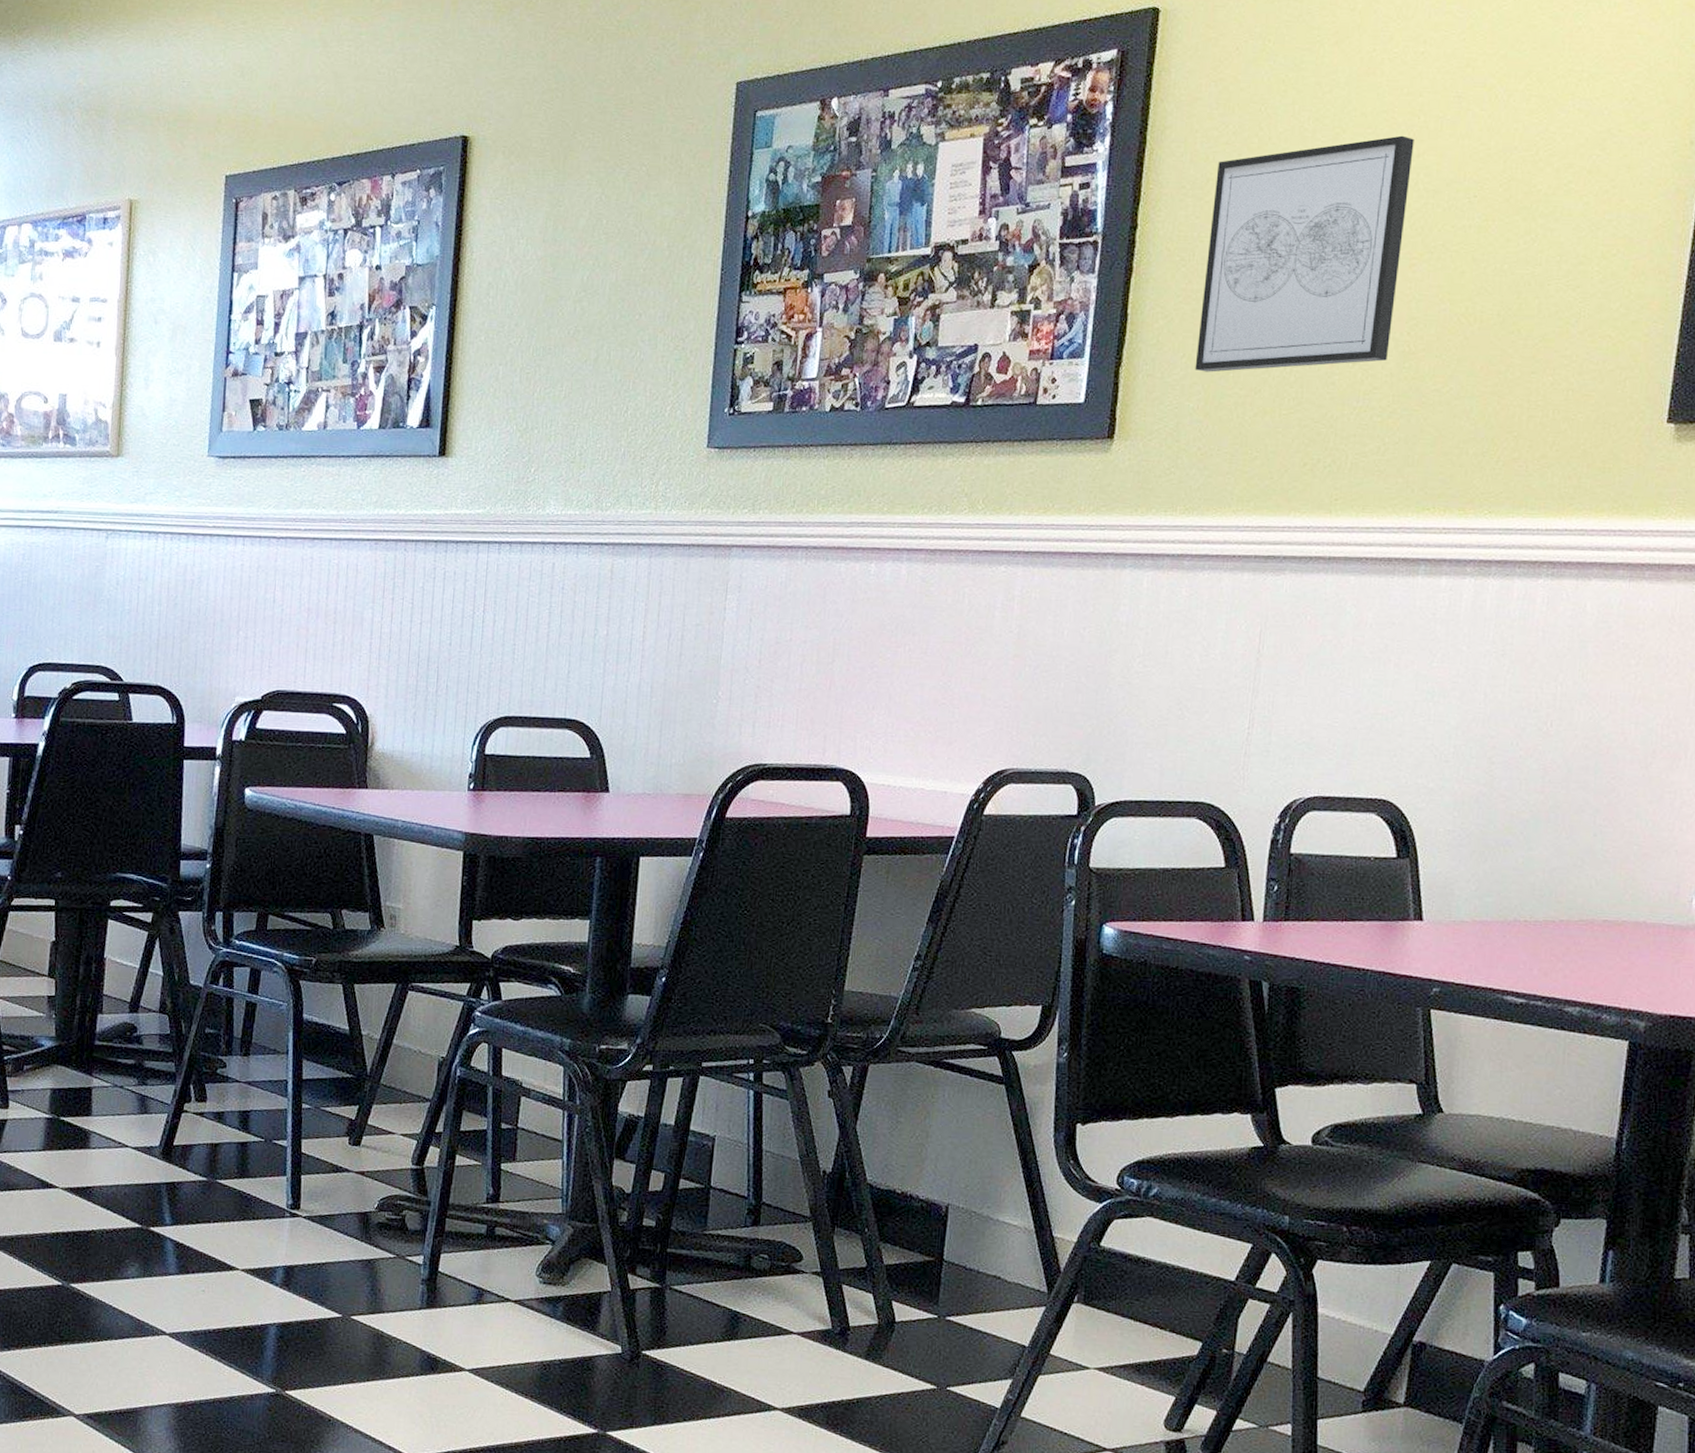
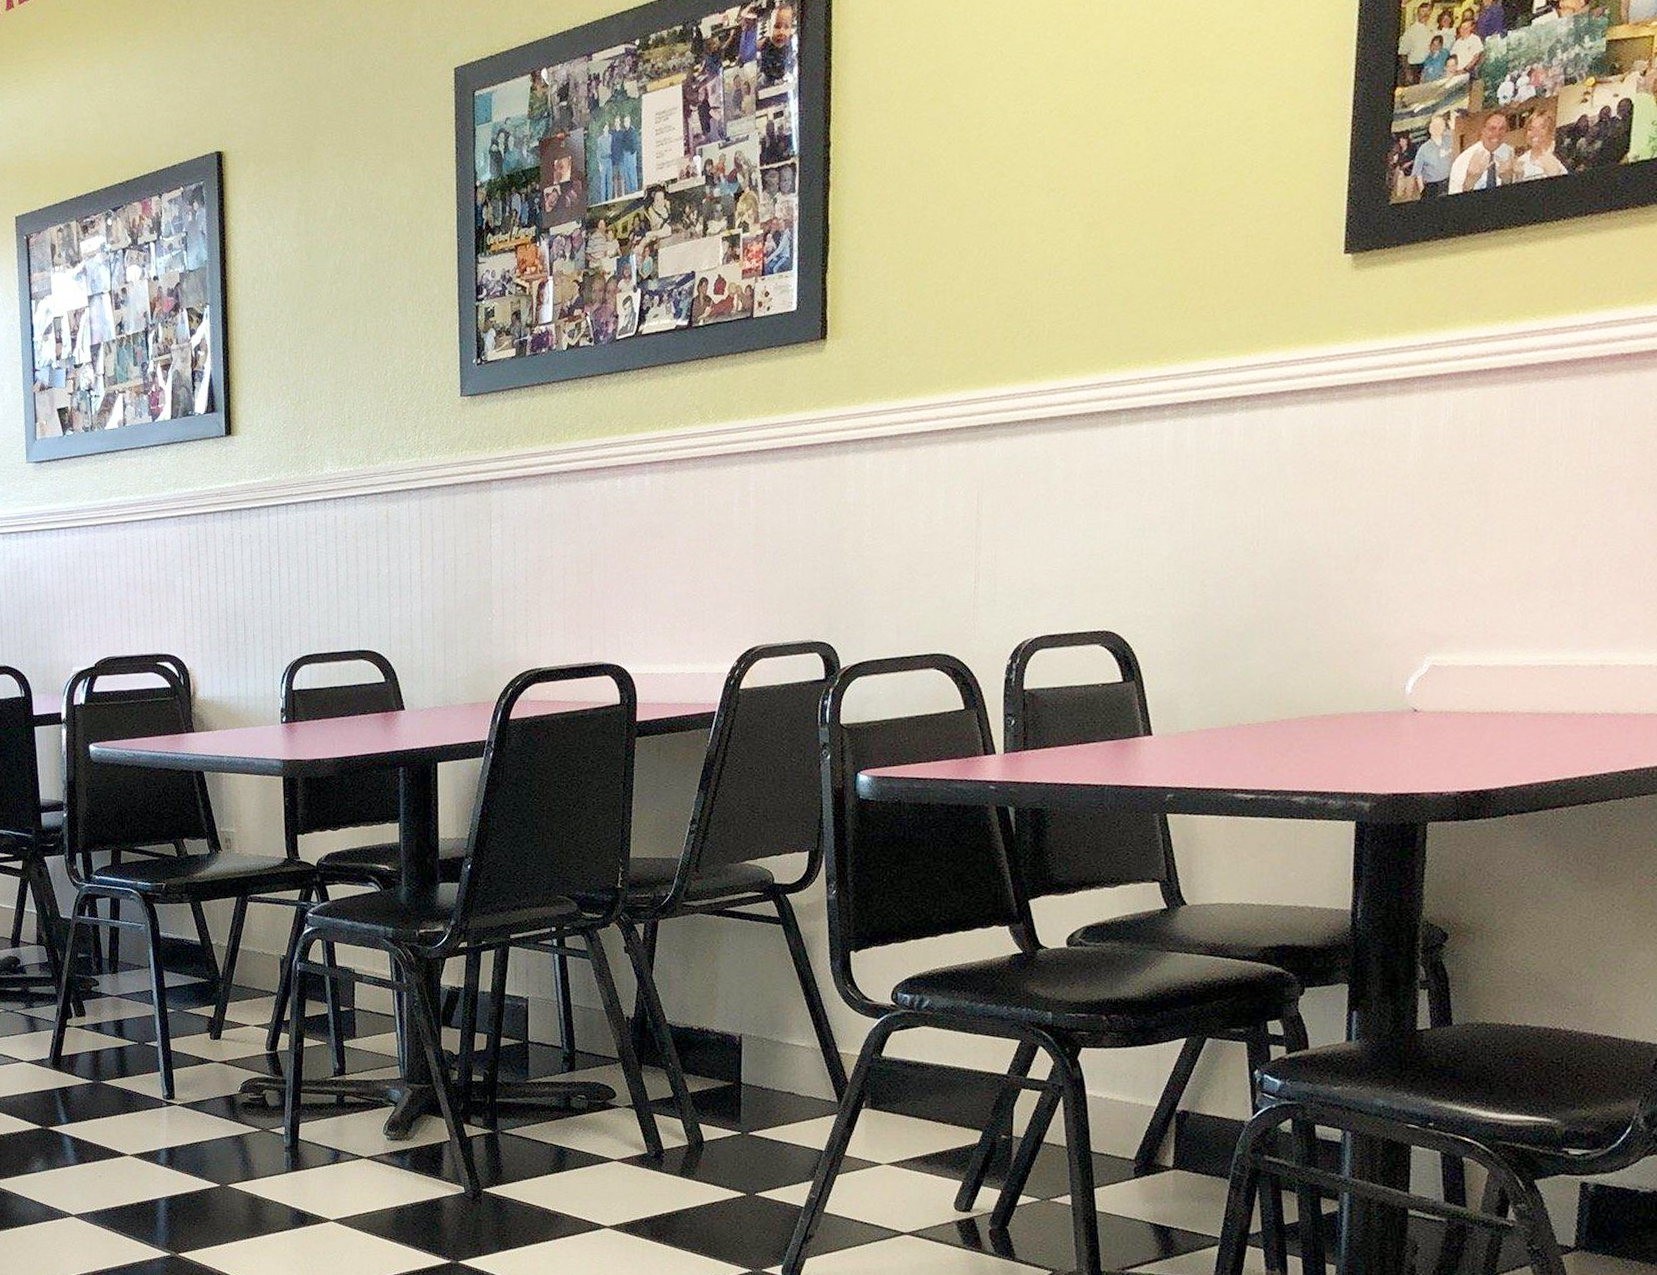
wall art: present [1195,135,1414,372] -> none [895,25,1082,268]

